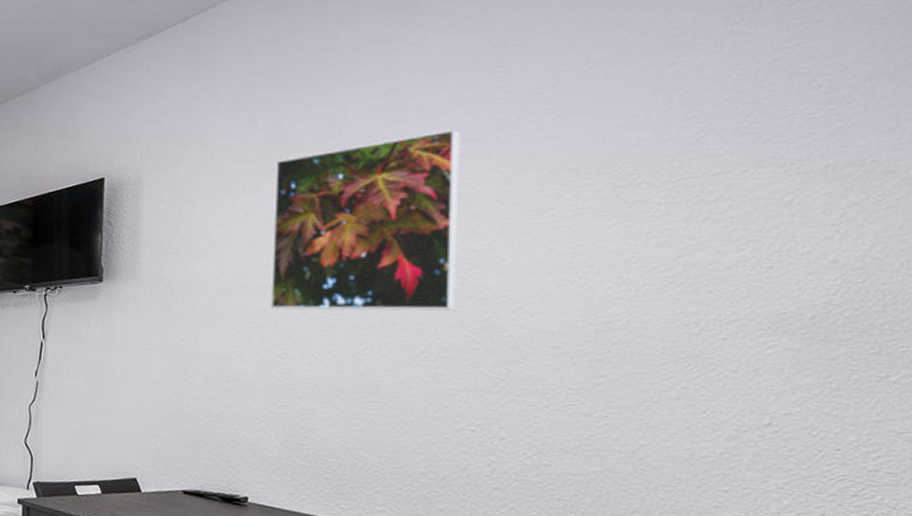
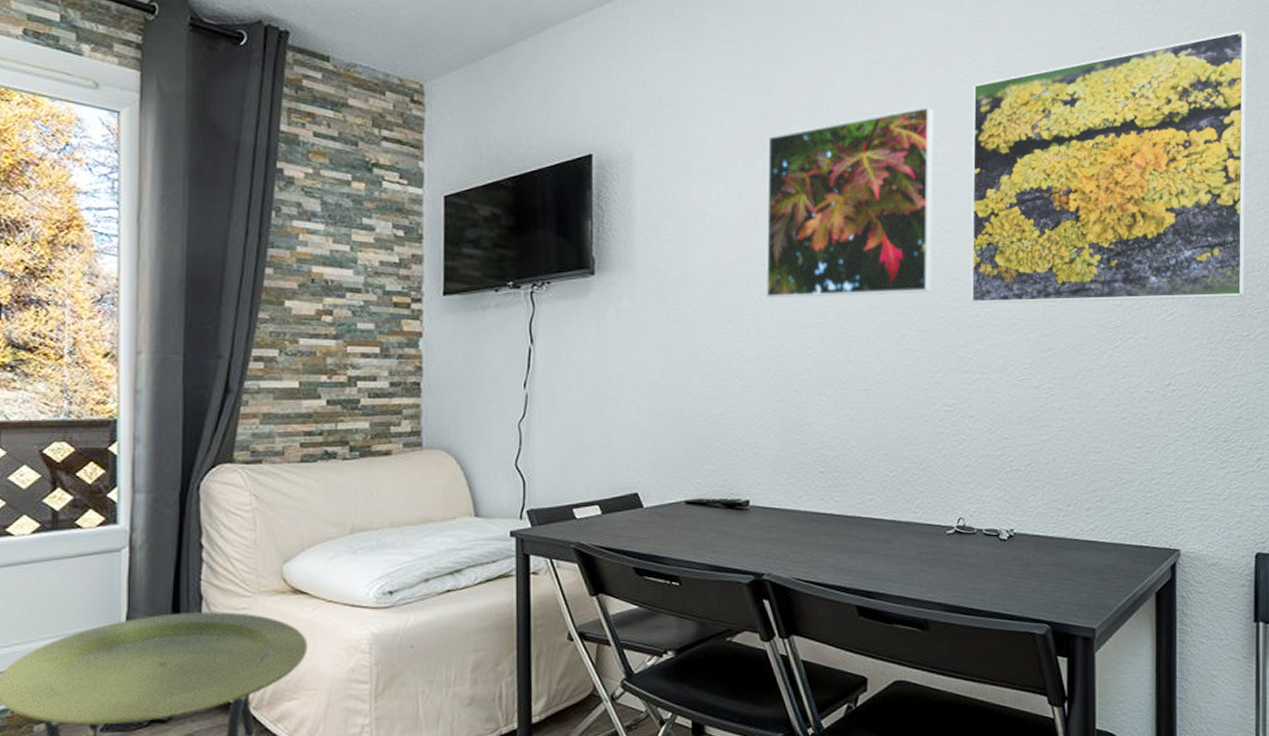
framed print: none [503,36,883,333] -> present [971,30,1248,304]

